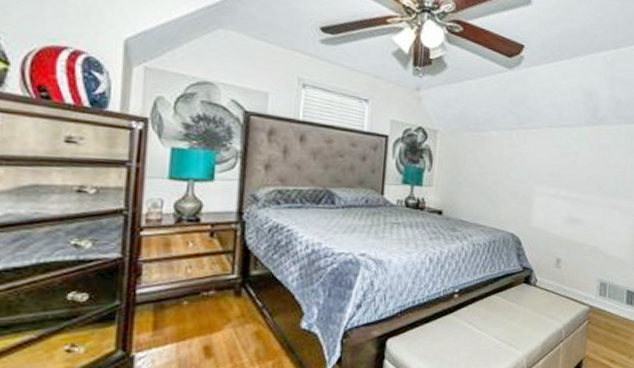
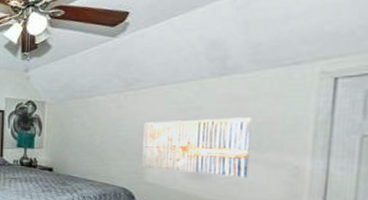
wall art: none [529,164,612,223] -> present [142,117,252,178]

